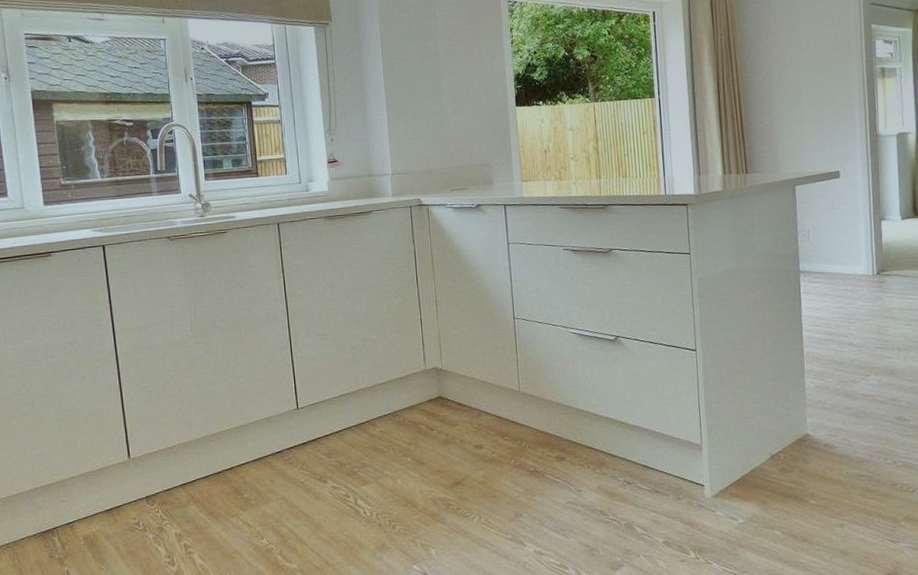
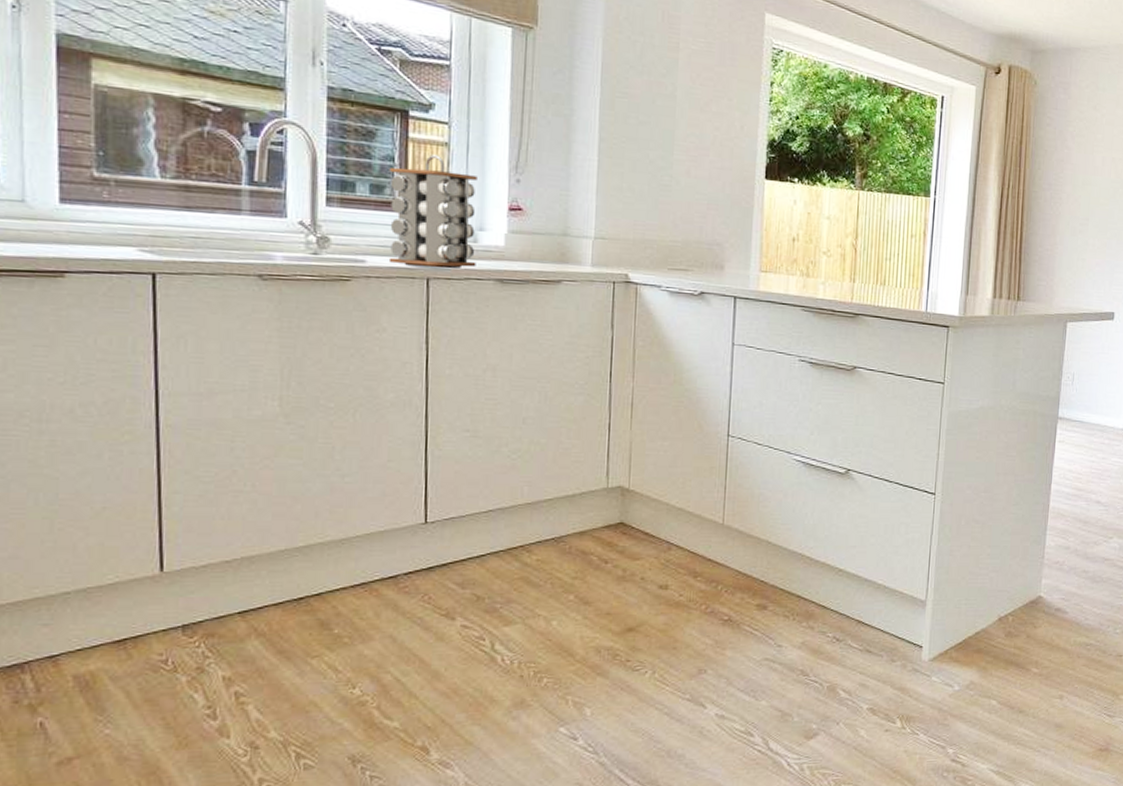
spice rack: none [243,131,310,216] -> present [388,155,477,269]

